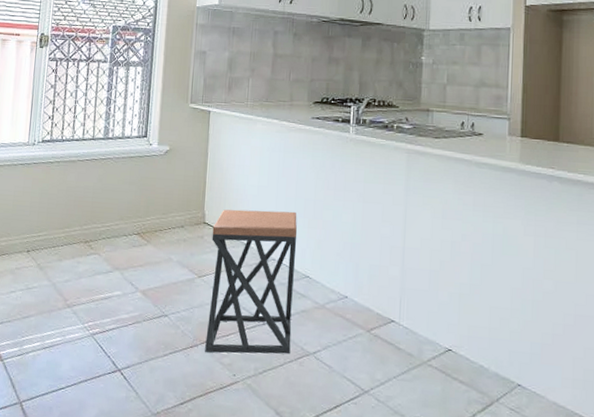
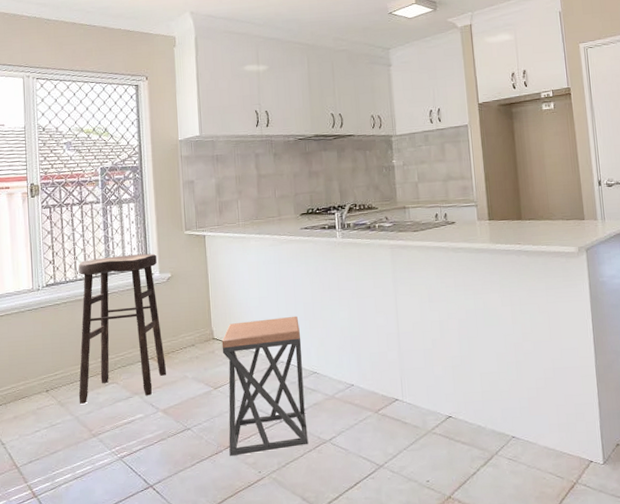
stool: none [58,120,157,274] -> present [78,253,166,405]

